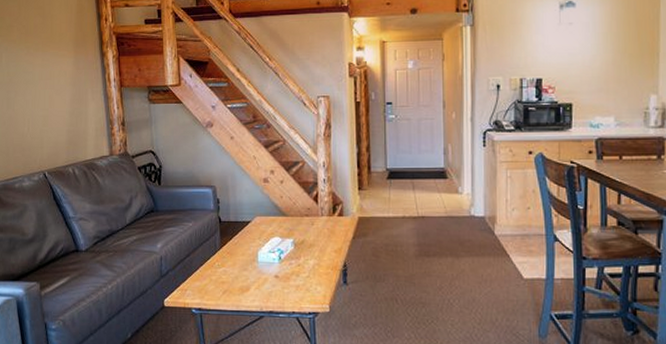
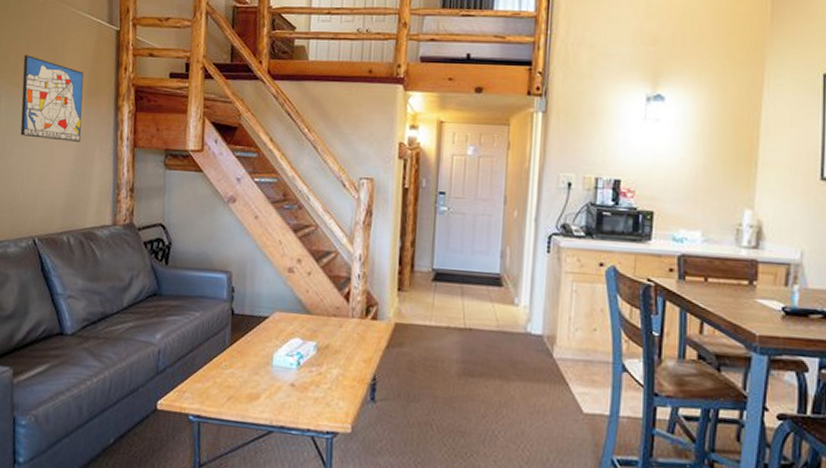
wall art: none [17,15,74,87] -> present [20,55,84,142]

